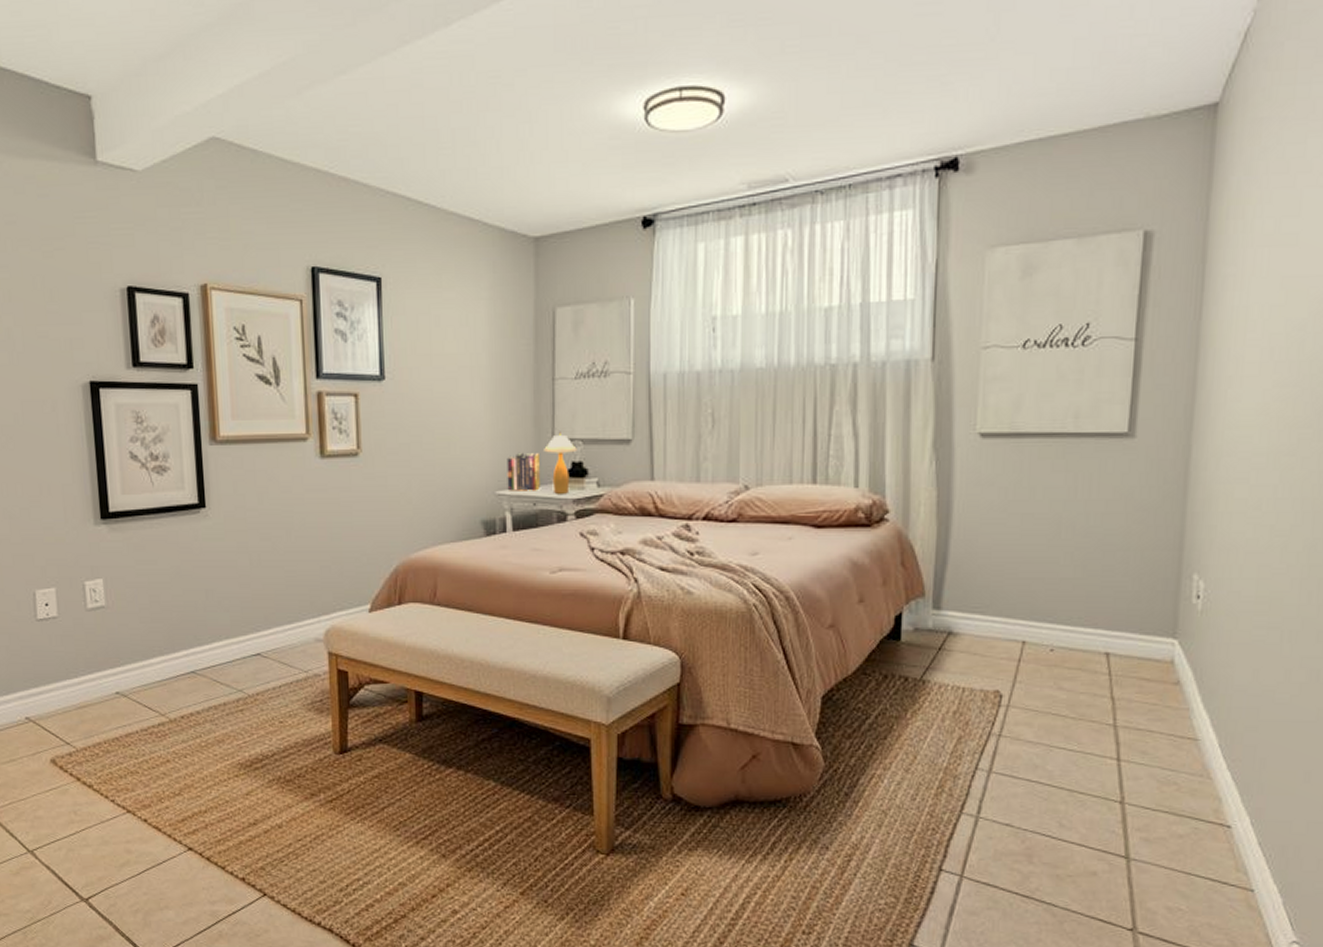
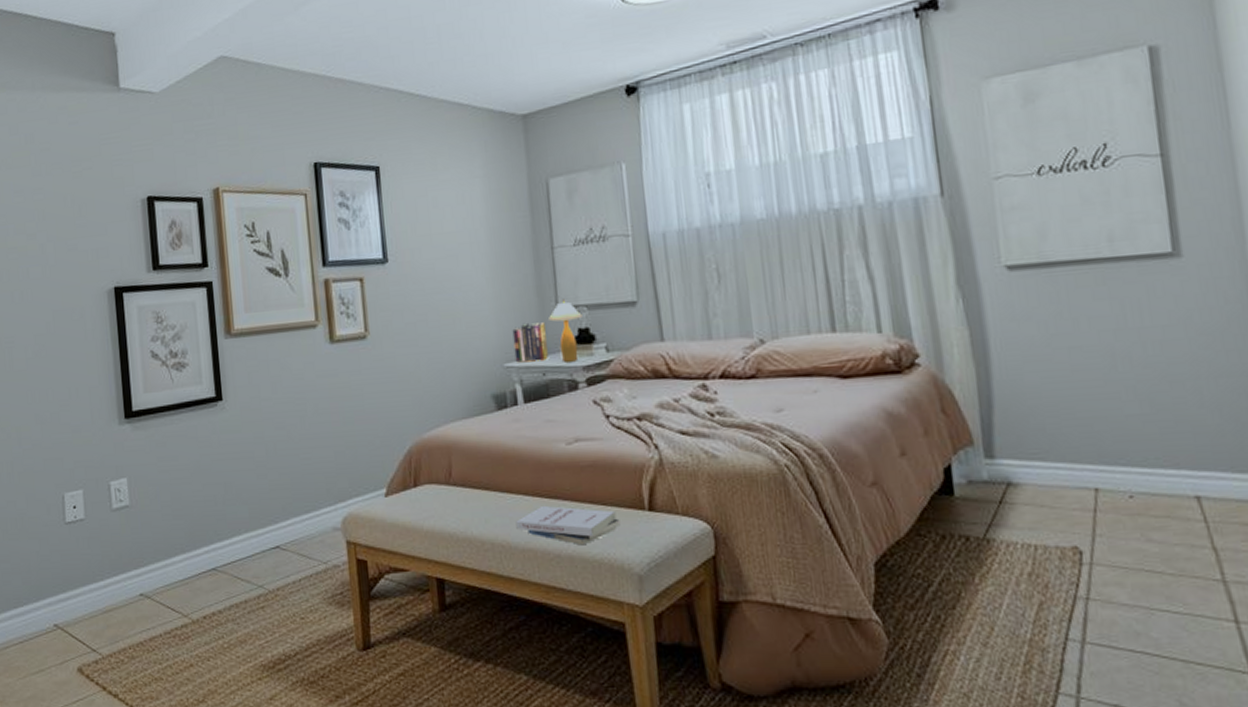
books: none [495,629,595,668] -> present [515,505,621,546]

